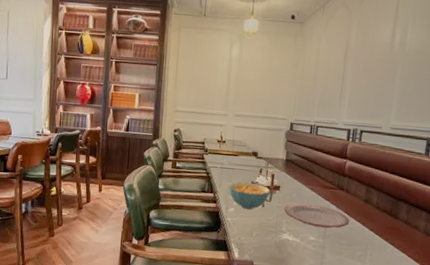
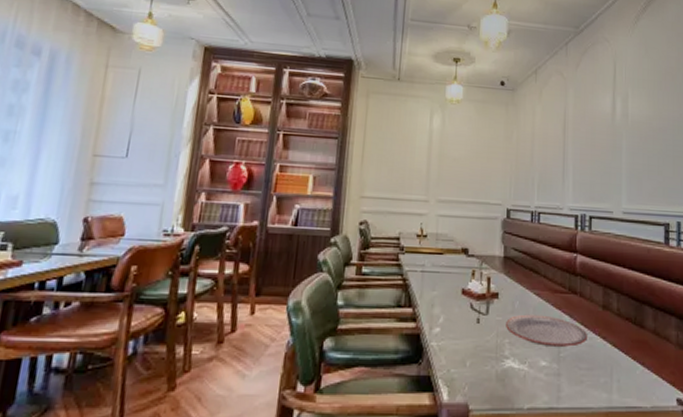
cereal bowl: present [228,181,271,209] -> none [432,289,487,328]

